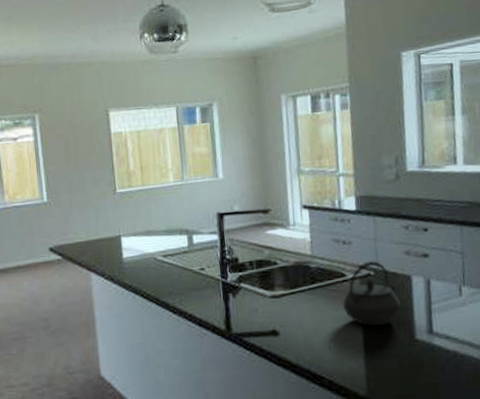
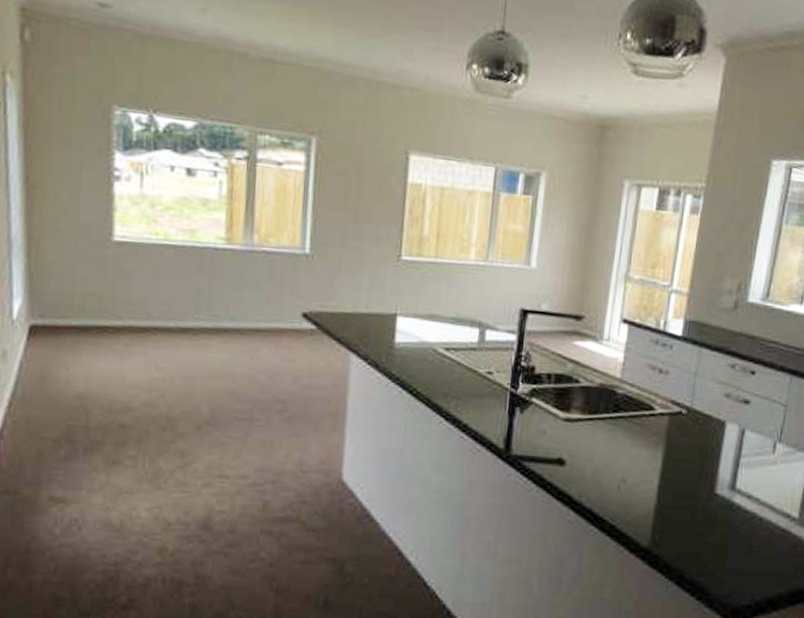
kettle: present [343,261,401,327] -> none [644,397,708,473]

